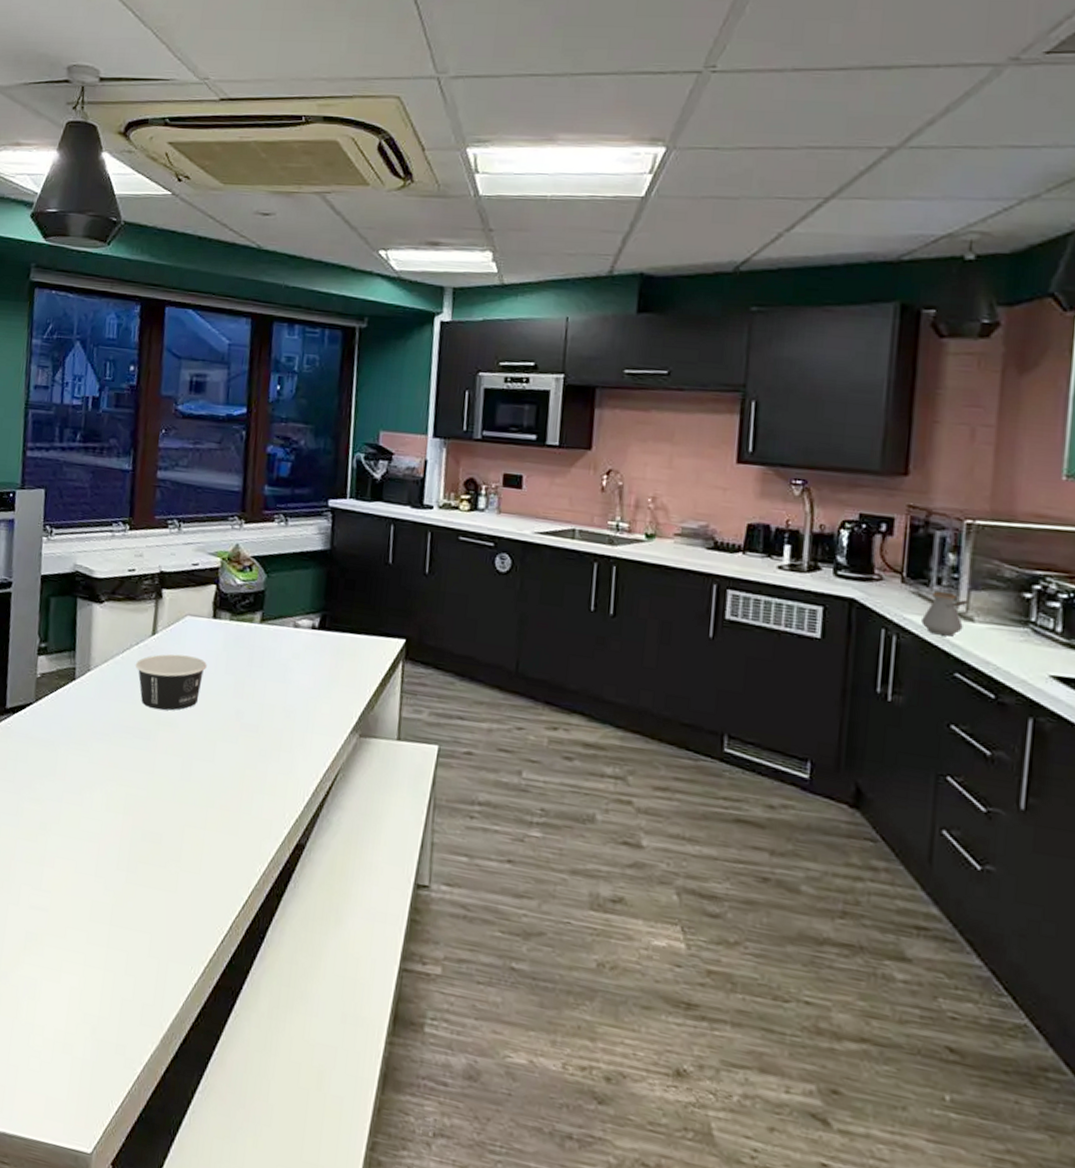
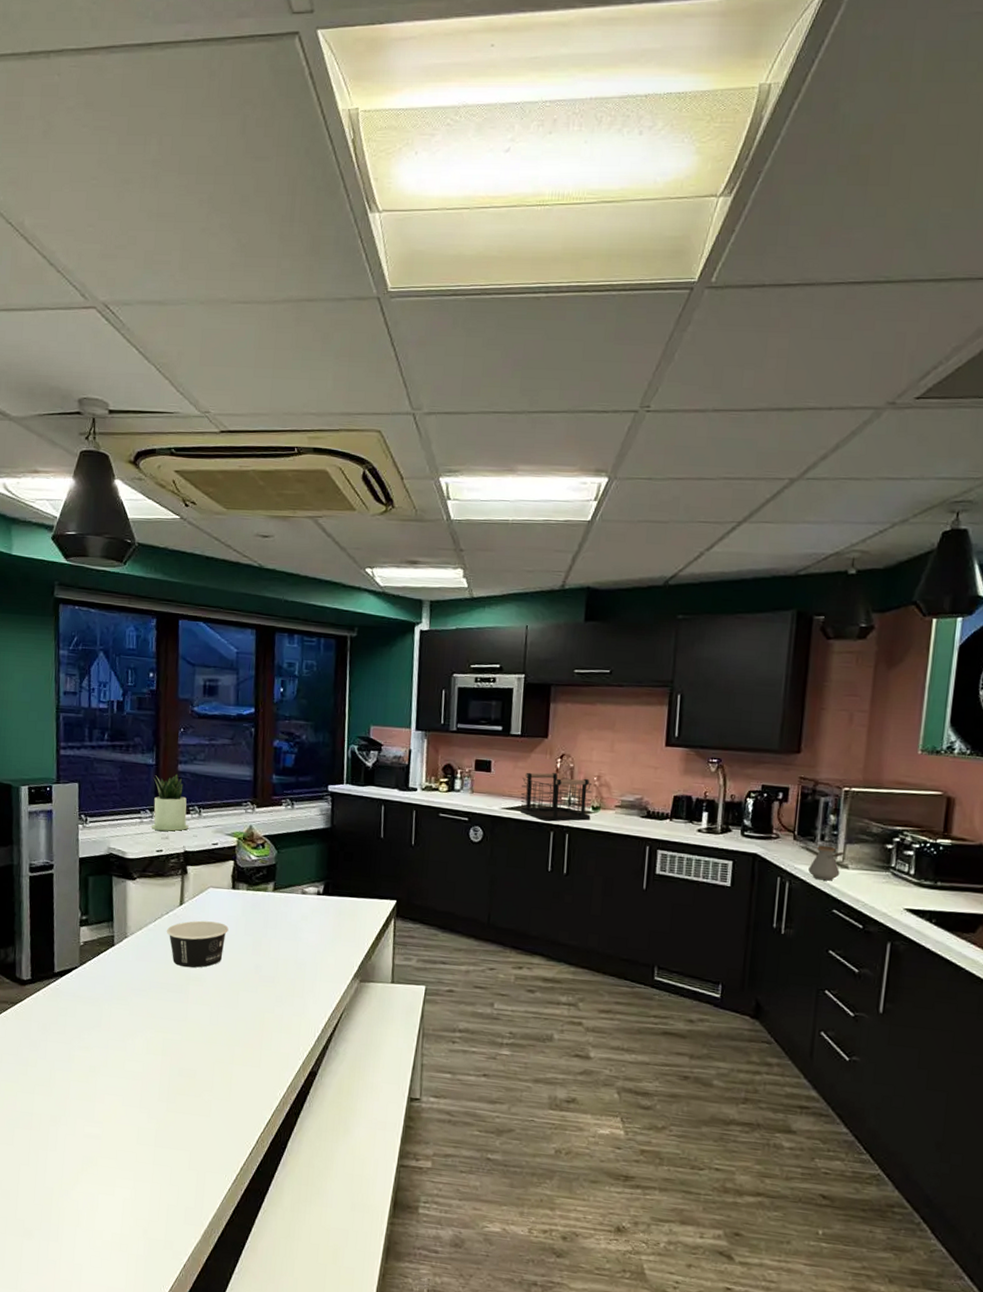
planter: none [123,481,167,549] -> present [151,774,189,832]
dish rack: none [557,490,645,551] -> present [520,772,592,822]

